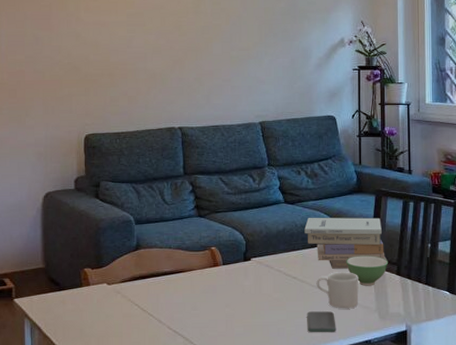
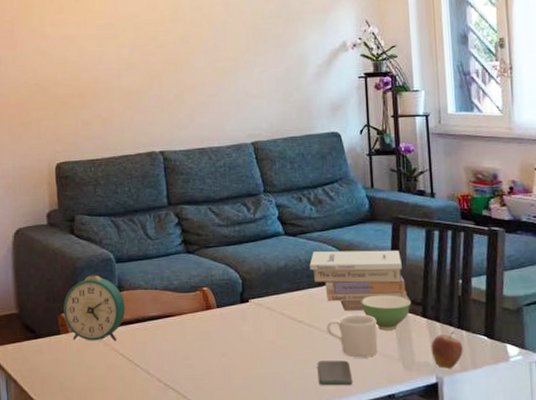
alarm clock: none [86,234,142,294] -> present [63,274,126,342]
fruit: none [402,287,429,318] -> present [431,331,463,369]

